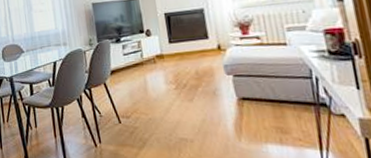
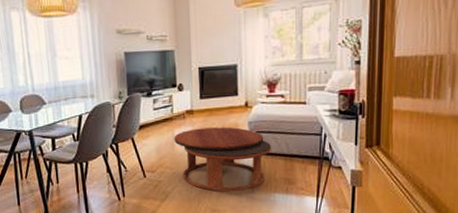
coffee table: none [146,71,255,141] -> present [174,127,271,192]

